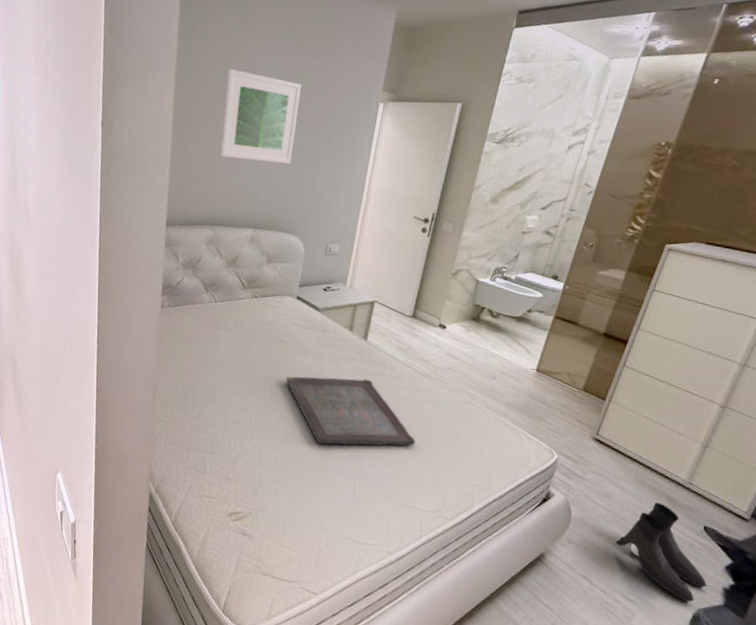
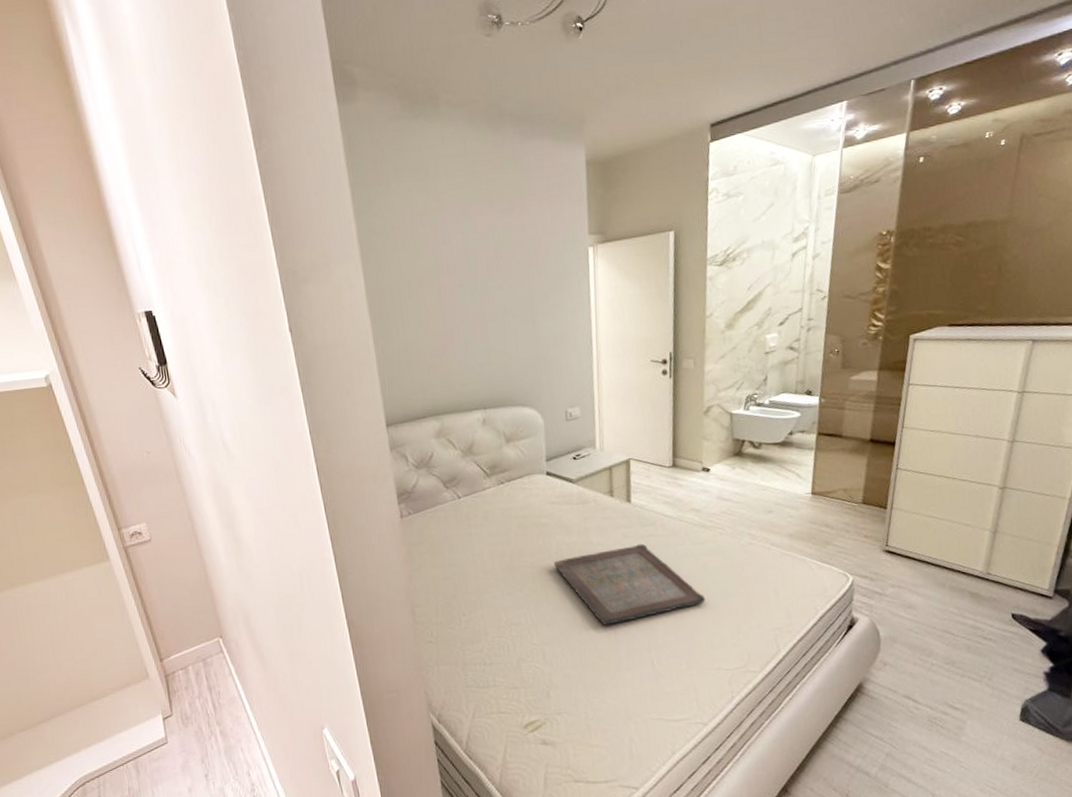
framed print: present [220,69,301,164] -> none [419,241,508,339]
boots: present [616,502,707,602] -> none [930,600,1027,697]

